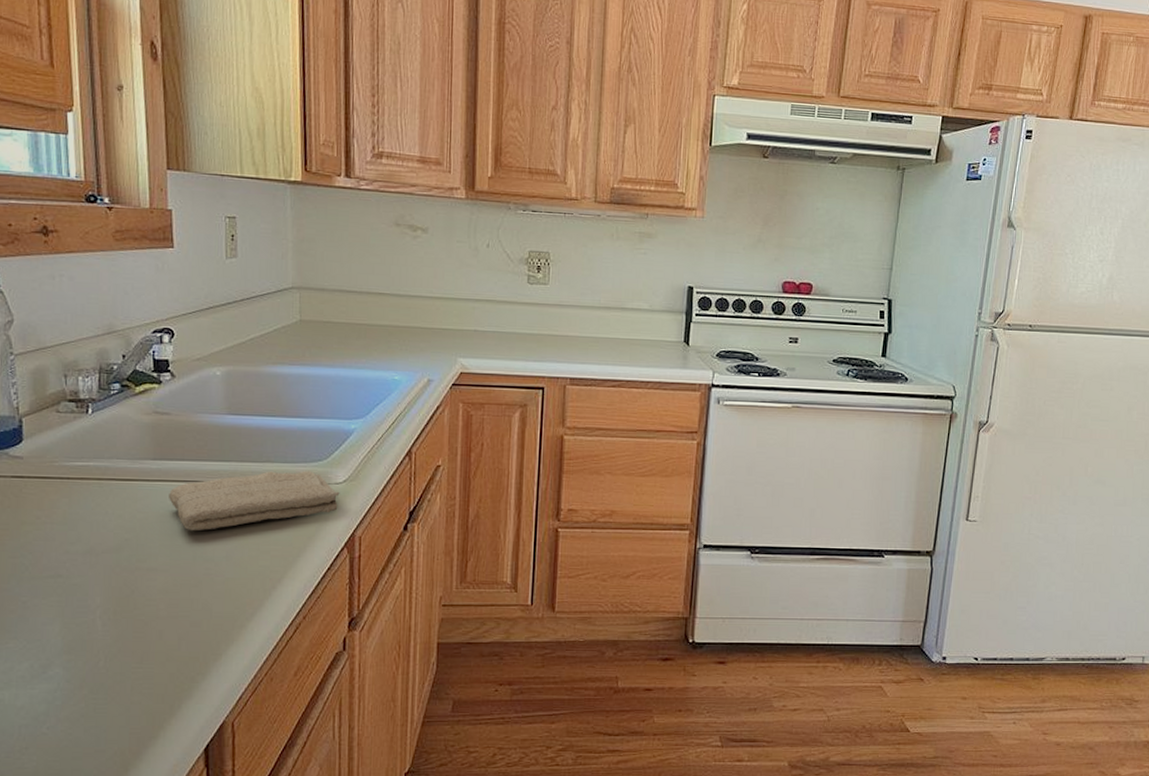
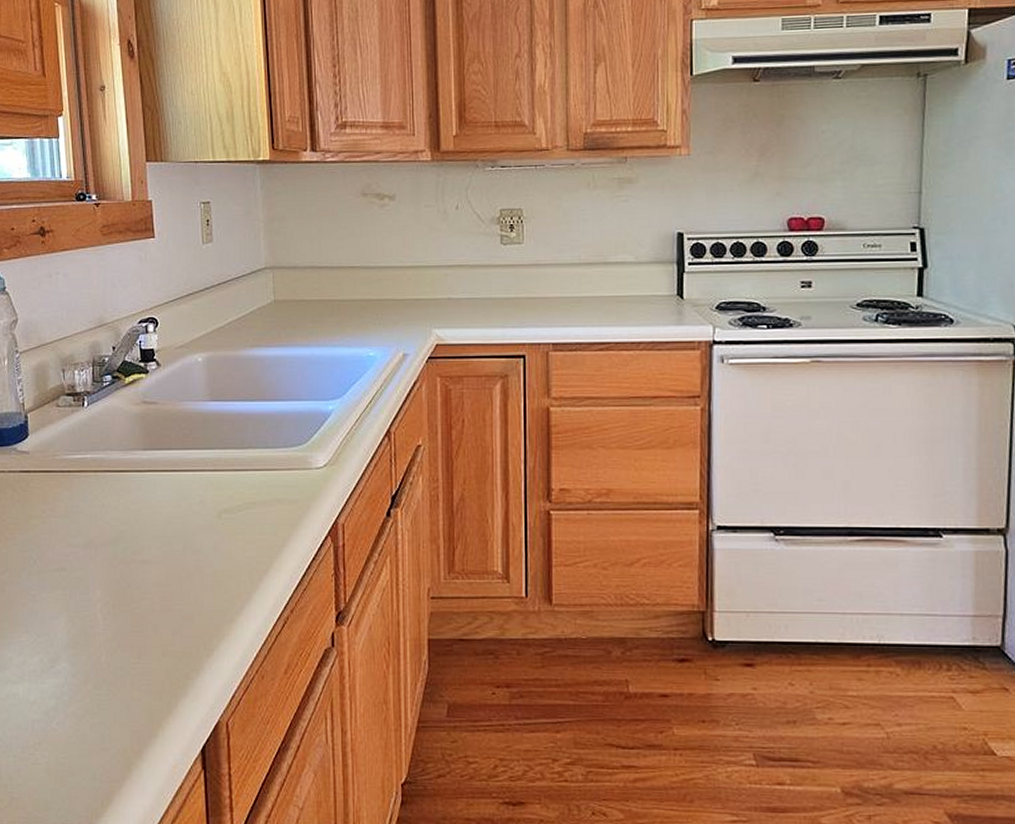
washcloth: present [169,471,340,531] -> none [159,456,321,522]

